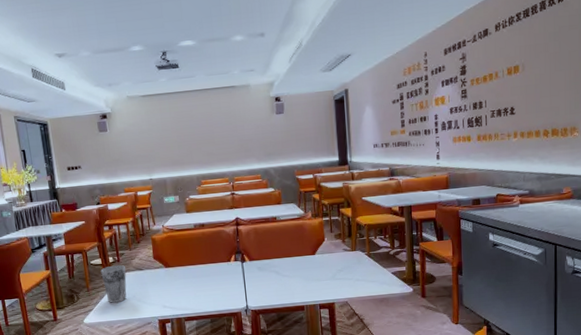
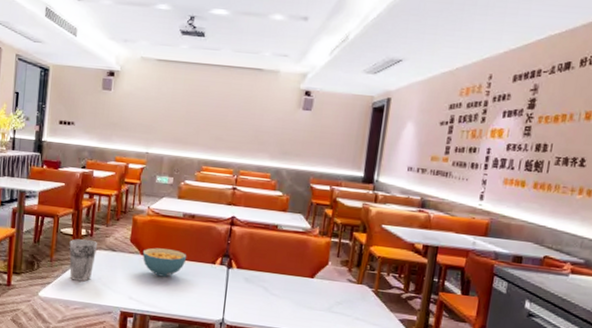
cereal bowl: none [166,257,206,283] -> present [142,247,187,278]

